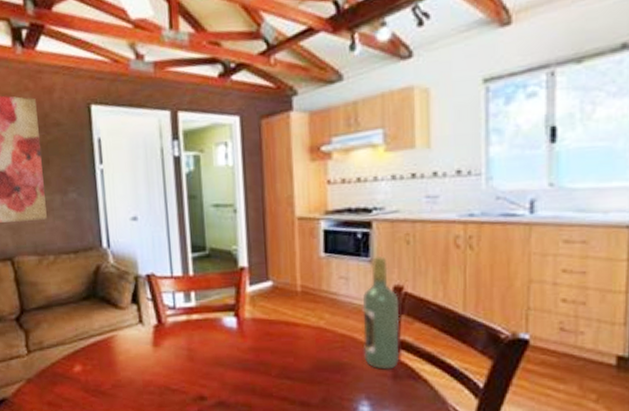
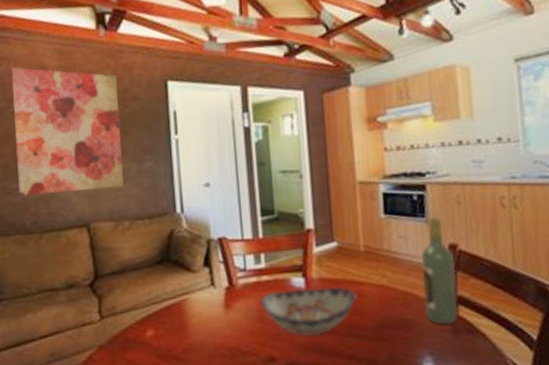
decorative bowl: none [190,327,291,377] -> present [260,286,357,337]

